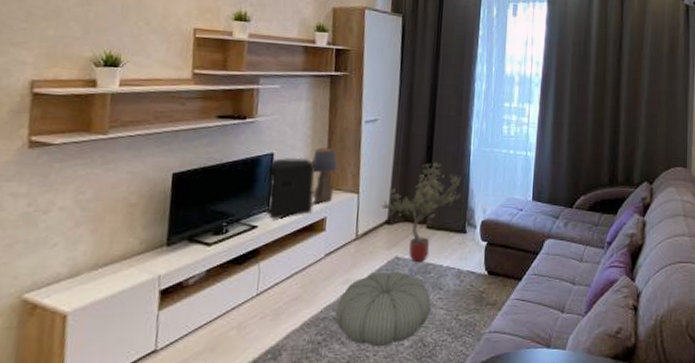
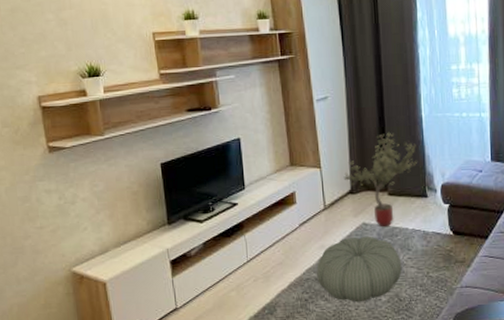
speaker: present [264,157,315,220] -> none [238,139,283,197]
table lamp: present [312,147,339,204] -> none [274,128,299,180]

